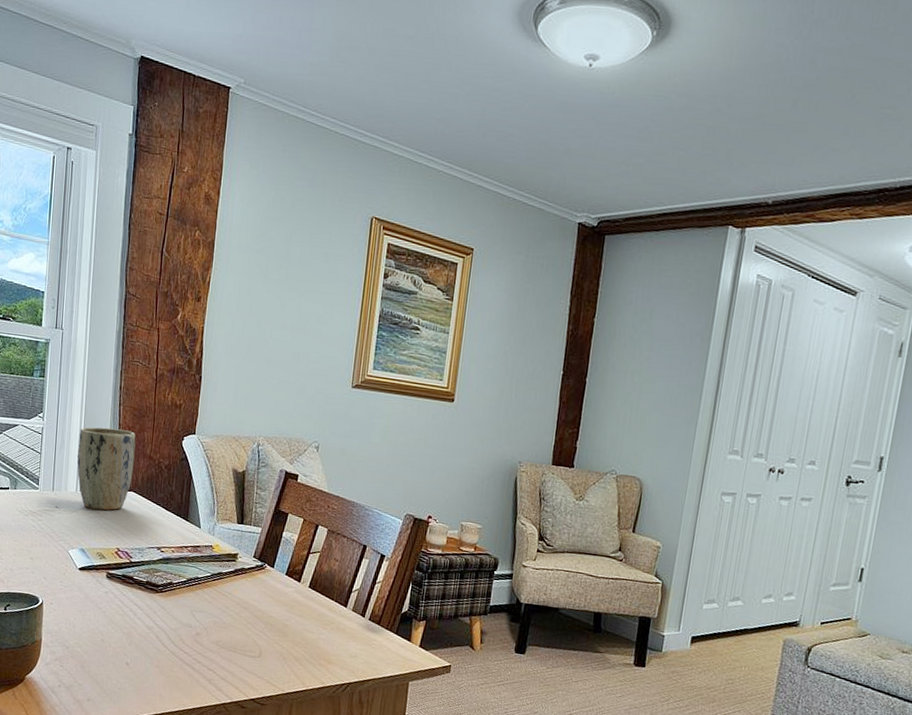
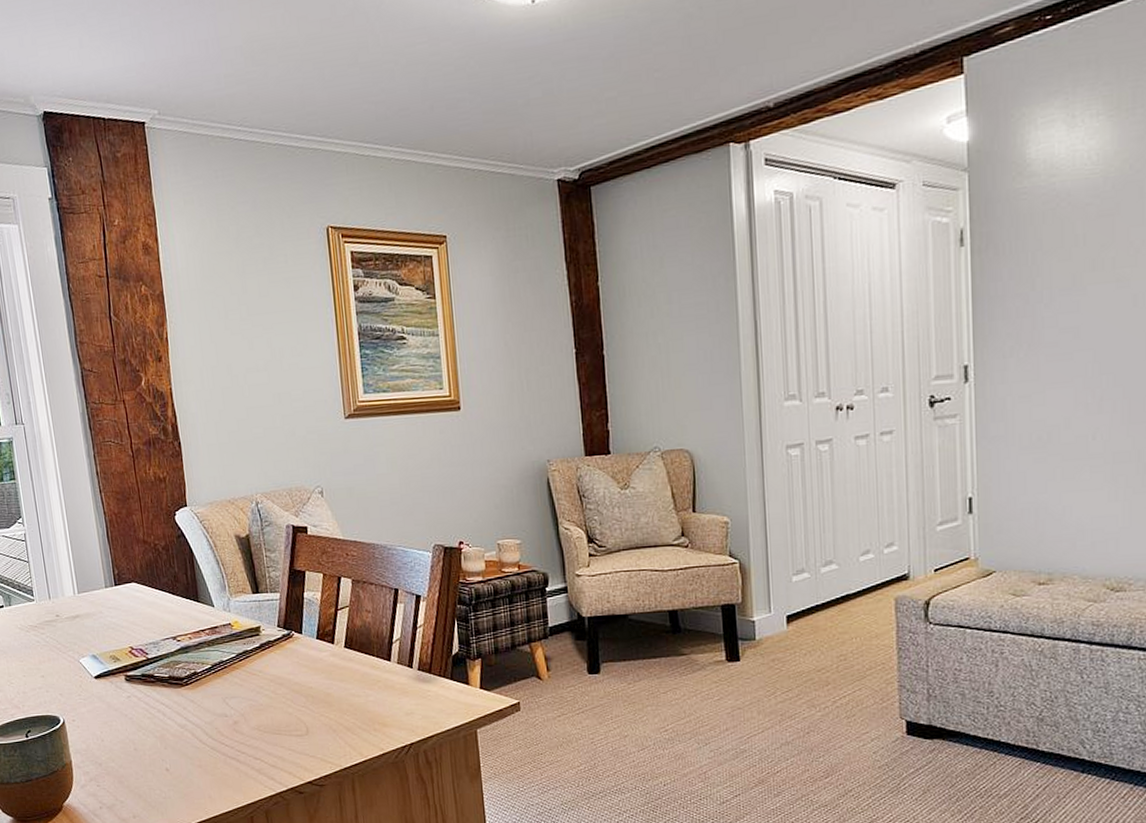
plant pot: present [77,427,136,511] -> none [64,517,130,610]

